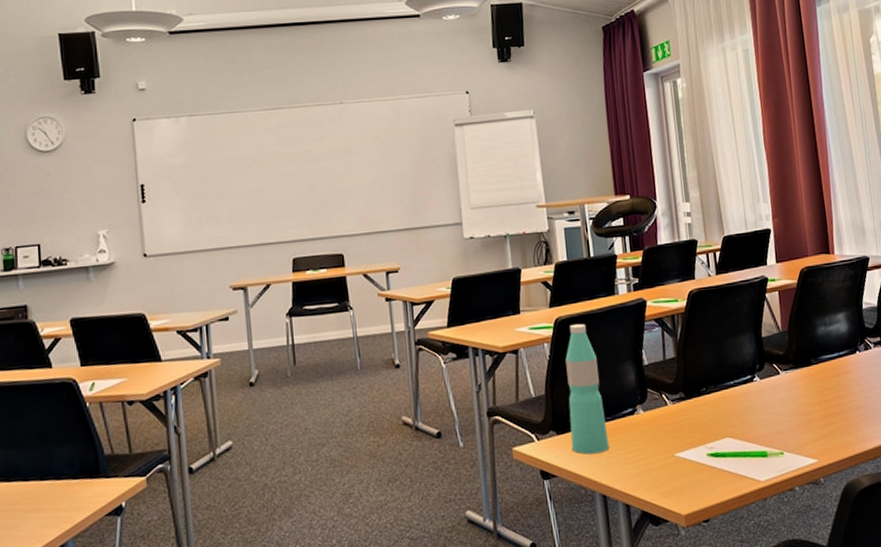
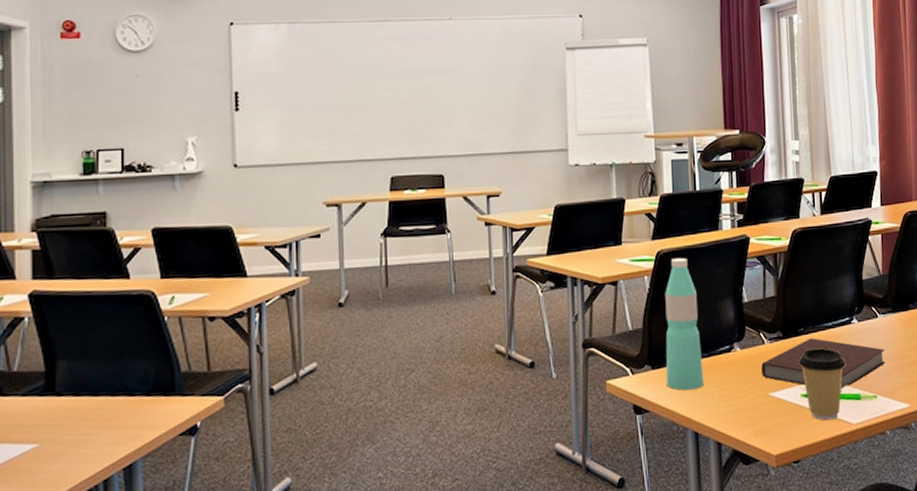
notebook: none [665,397,791,447] -> present [761,338,886,389]
coffee cup: none [702,406,751,479] -> present [798,347,846,421]

